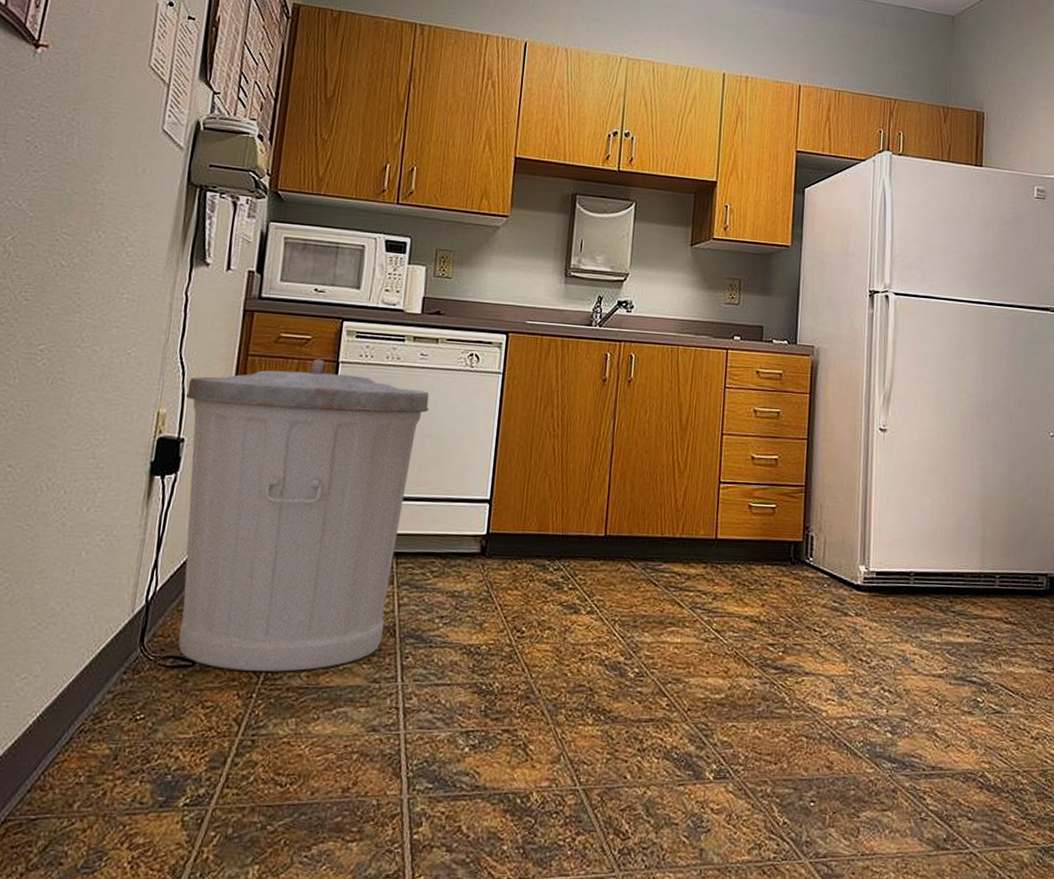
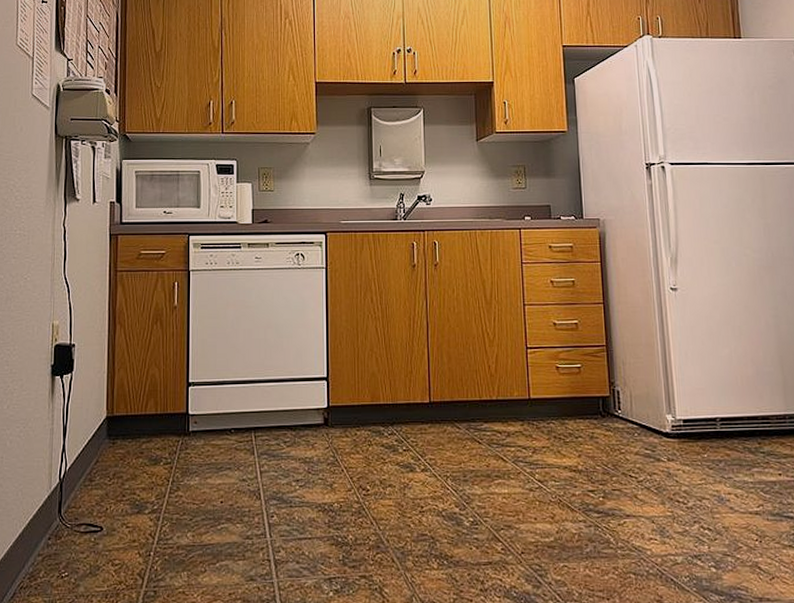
trash can: present [178,358,430,672] -> none [73,269,268,533]

